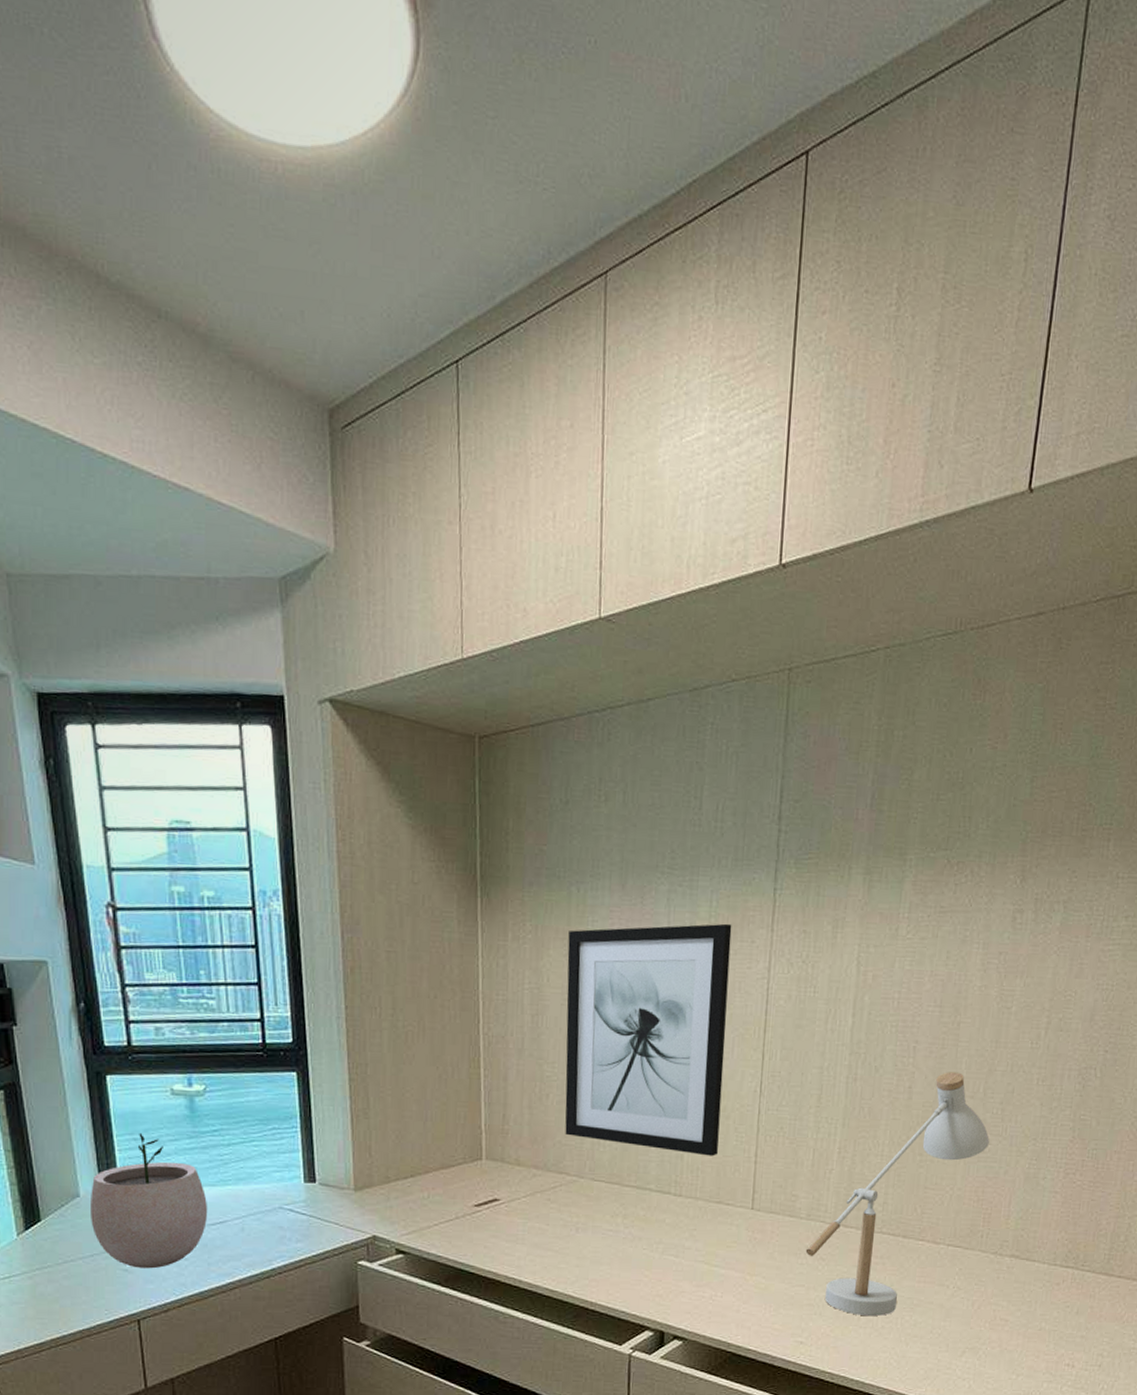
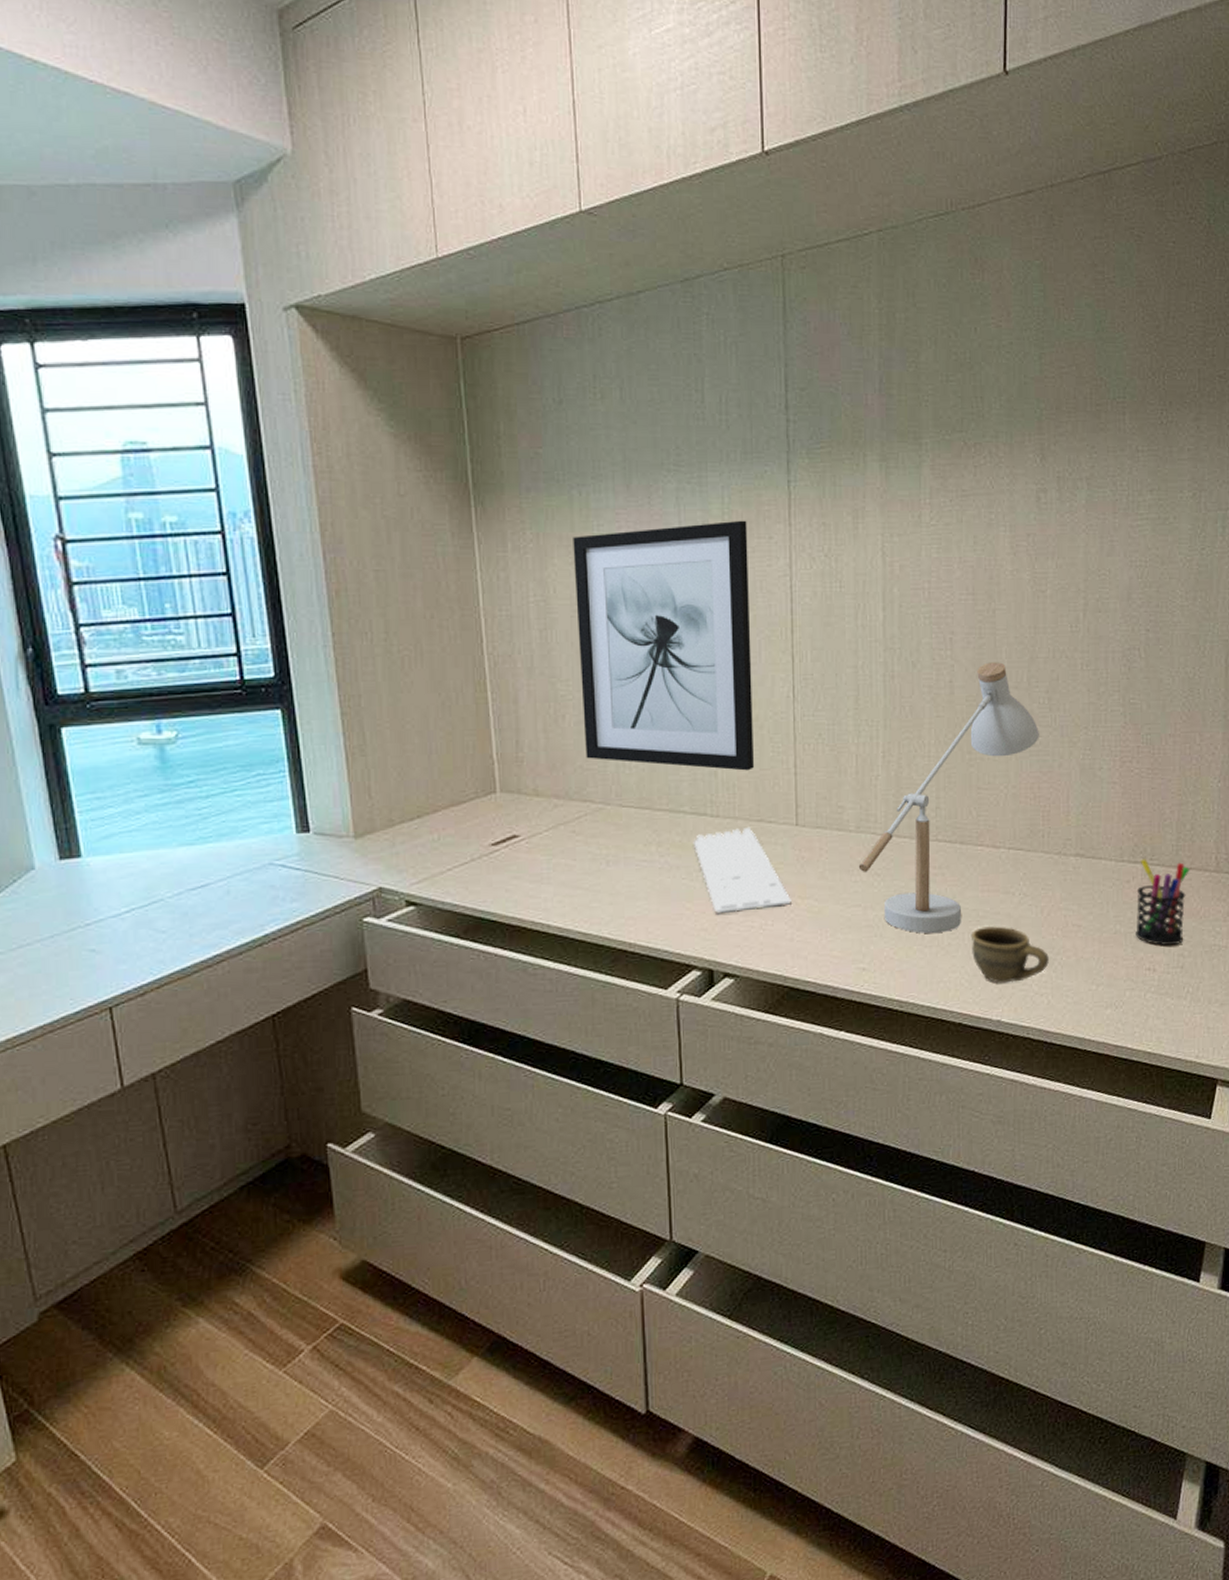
plant pot: present [91,1132,208,1269] -> none [48,790,187,947]
keyboard: none [655,1207,741,1283] -> present [693,826,791,914]
cup: none [903,1313,975,1366] -> present [970,925,1049,984]
pen holder: none [1059,1264,1120,1345] -> present [1136,858,1191,945]

